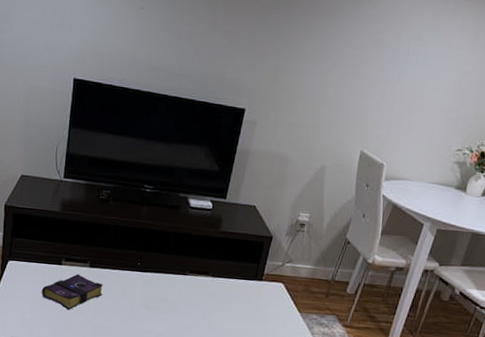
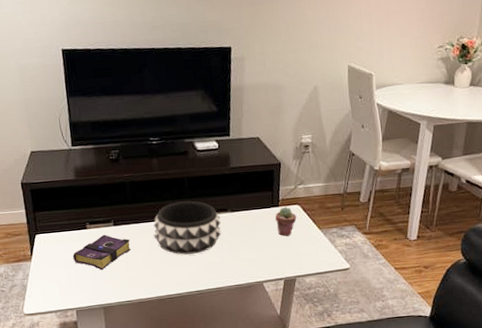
decorative bowl: none [128,255,200,313] -> present [153,200,221,255]
potted succulent: none [255,282,278,313] -> present [275,206,297,236]

